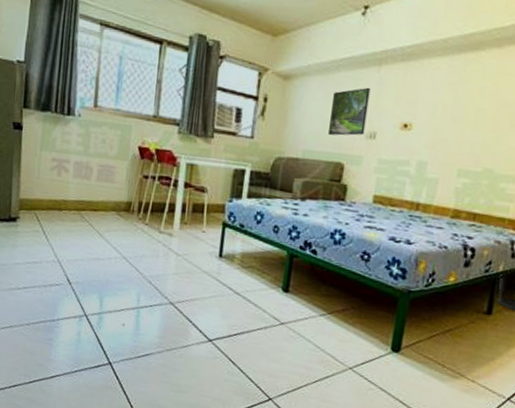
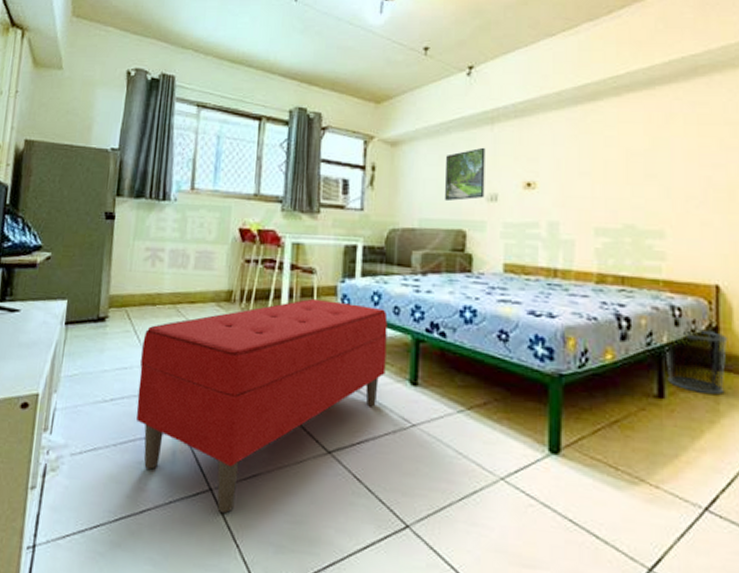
bench: none [46,214,268,382] -> present [136,298,388,514]

